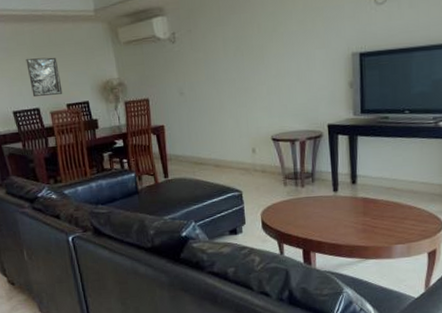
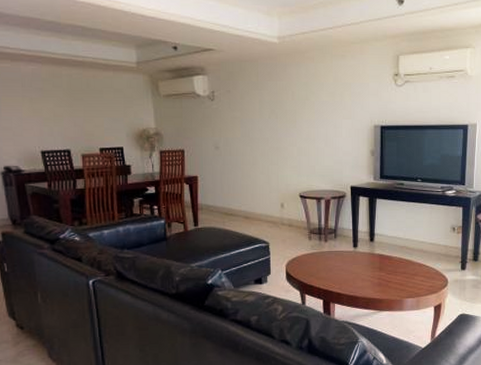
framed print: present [26,57,63,97] -> none [61,100,97,138]

